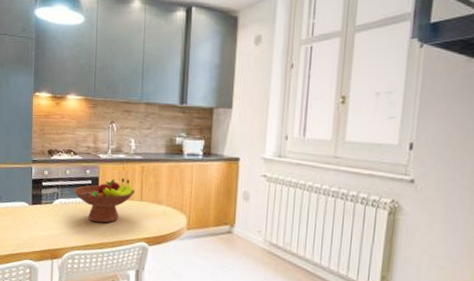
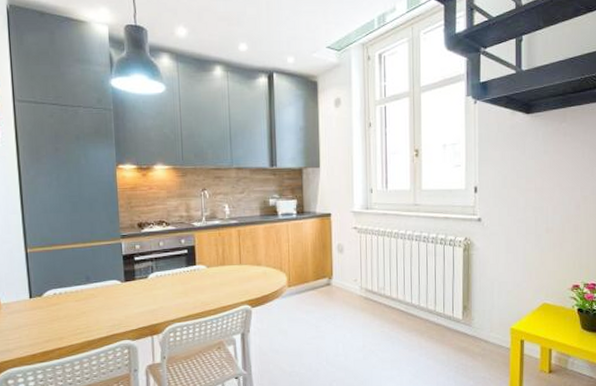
fruit bowl: present [73,177,135,223] -> none [169,243,234,292]

